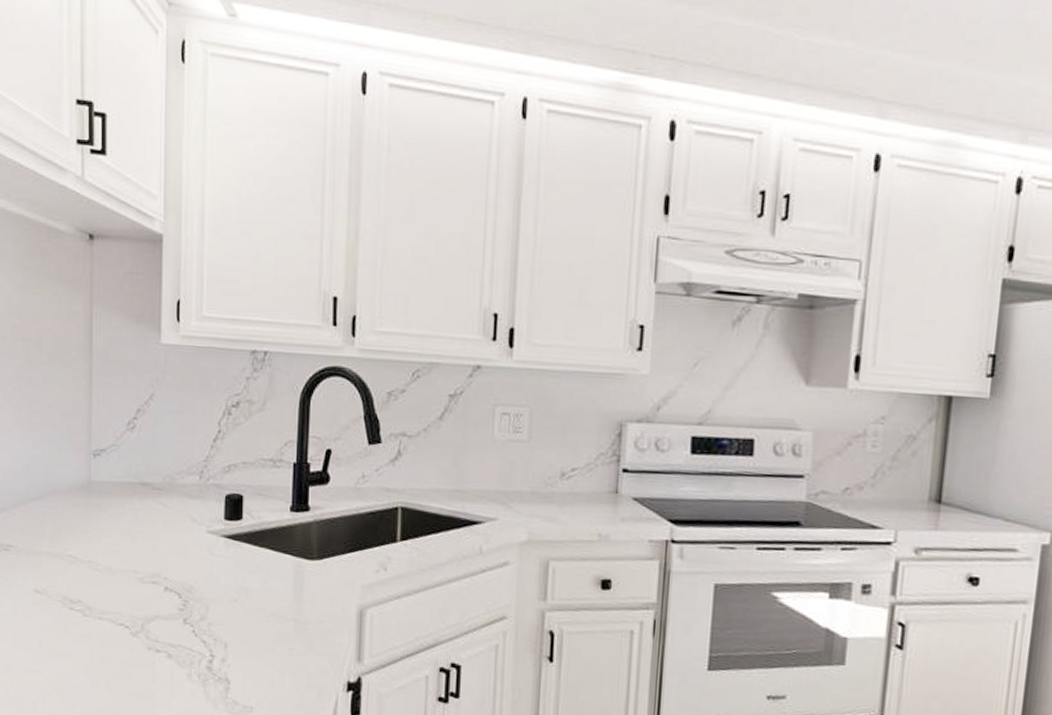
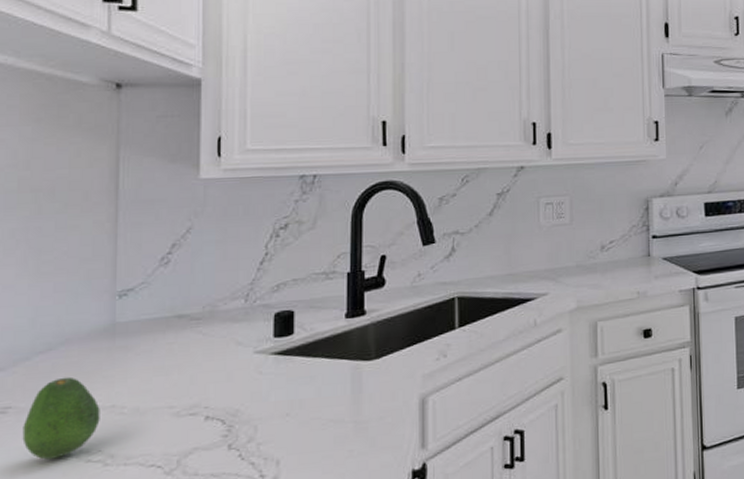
fruit: none [21,526,80,601] -> present [22,376,100,460]

